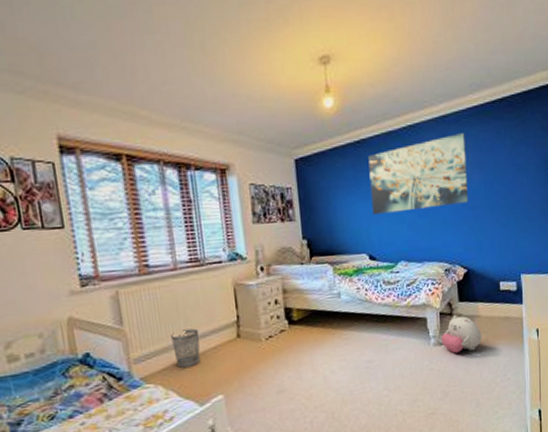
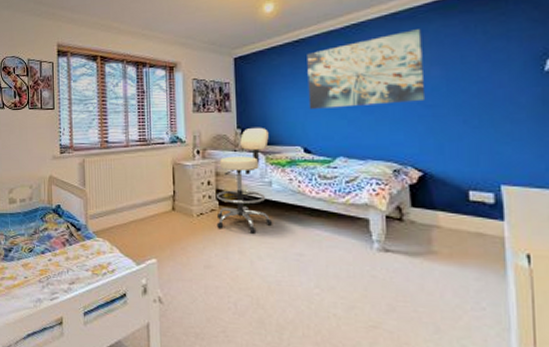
wastebasket: present [171,328,201,369] -> none [119,197,141,230]
stool: none [284,236,342,349] -> present [216,127,272,234]
plush toy: present [441,314,482,354] -> none [386,220,443,266]

